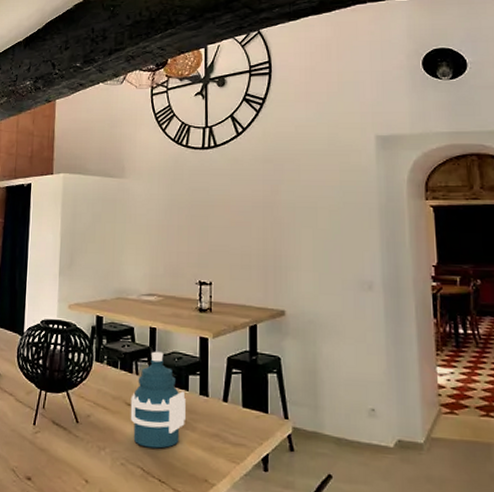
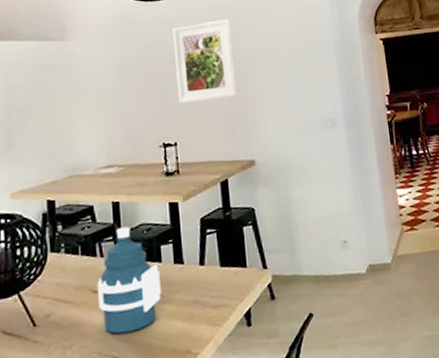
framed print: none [216,171,272,247] -> present [173,19,236,103]

